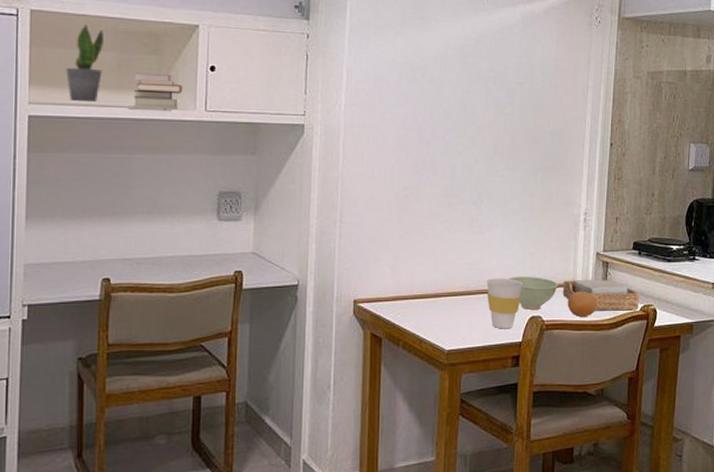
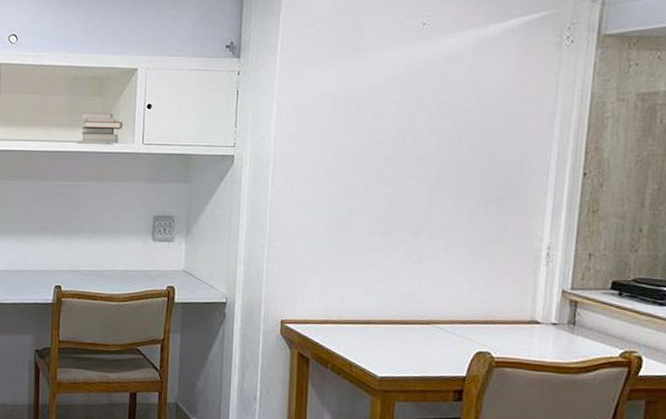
potted plant: present [66,23,105,103] -> none [27,72,58,139]
cup: present [486,278,524,329] -> none [425,309,469,362]
bowl: present [508,277,558,310] -> none [451,309,512,345]
napkin holder: present [563,279,639,311] -> none [517,317,618,356]
fruit: present [567,291,597,316] -> none [523,330,562,357]

